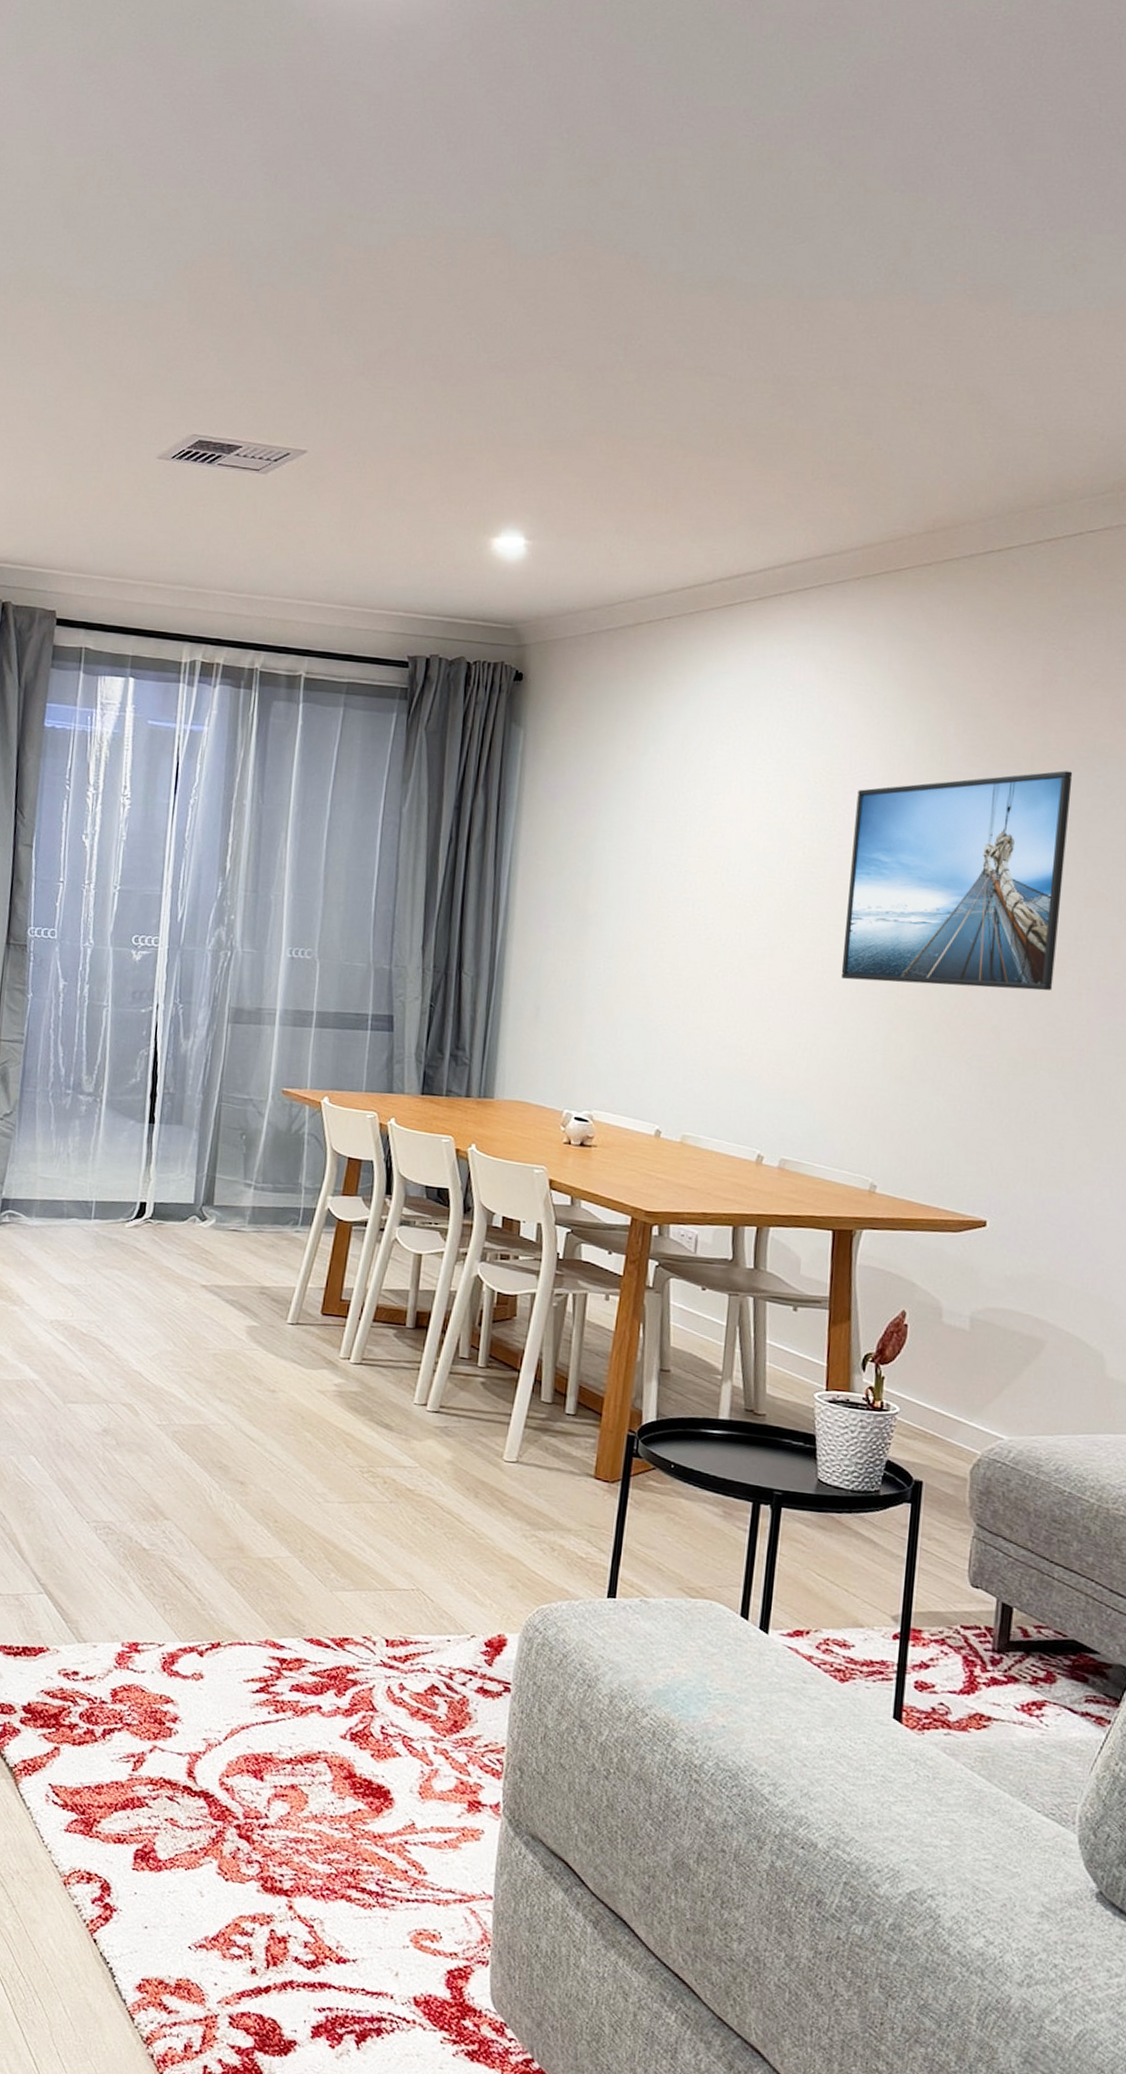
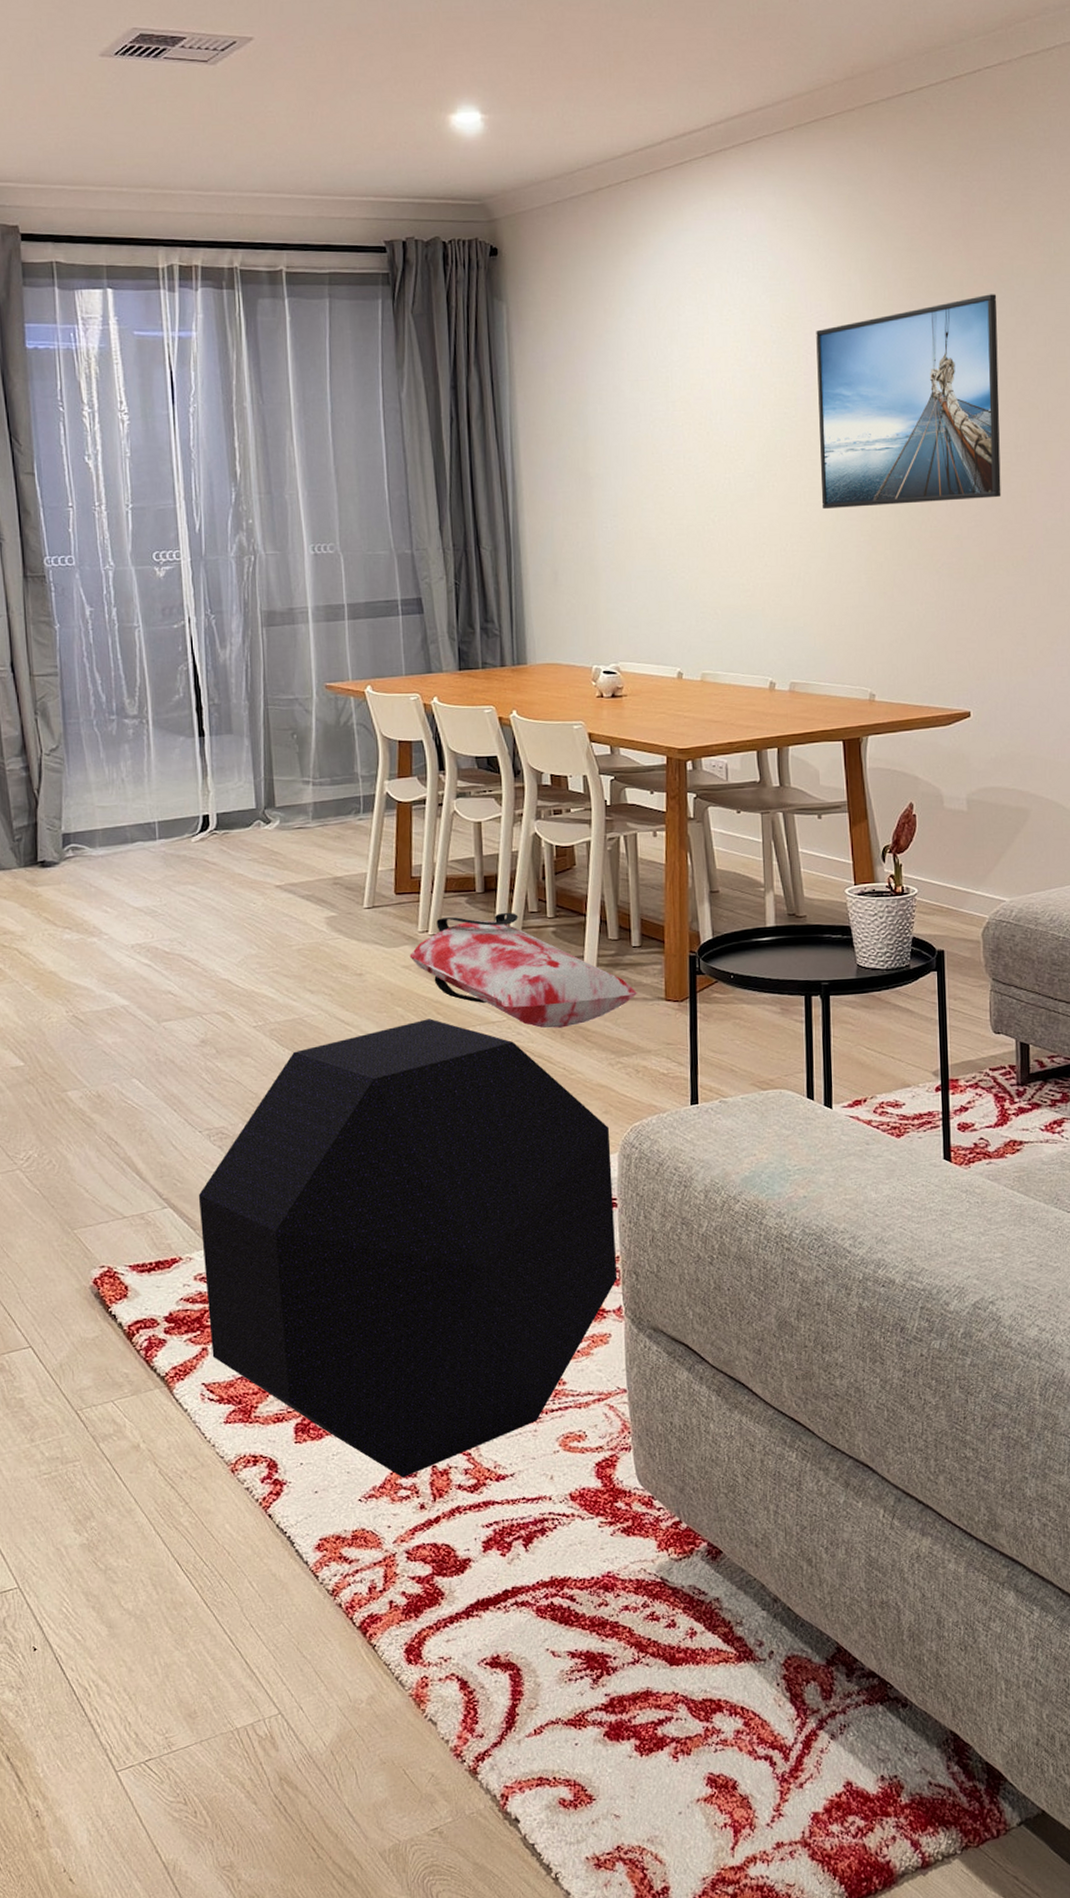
ottoman: none [63,1450,514,1935] -> present [198,1018,618,1478]
bag: none [327,1347,564,1487] -> present [409,913,637,1029]

